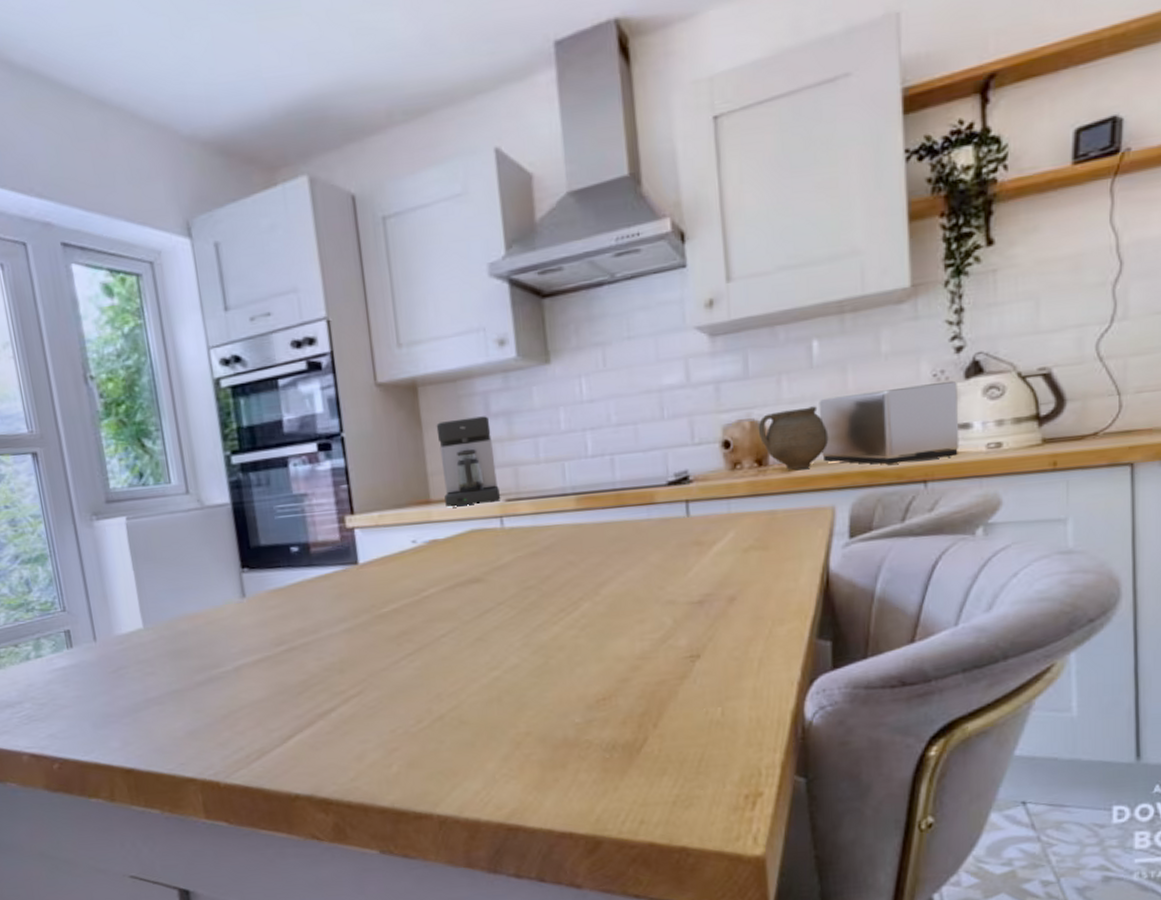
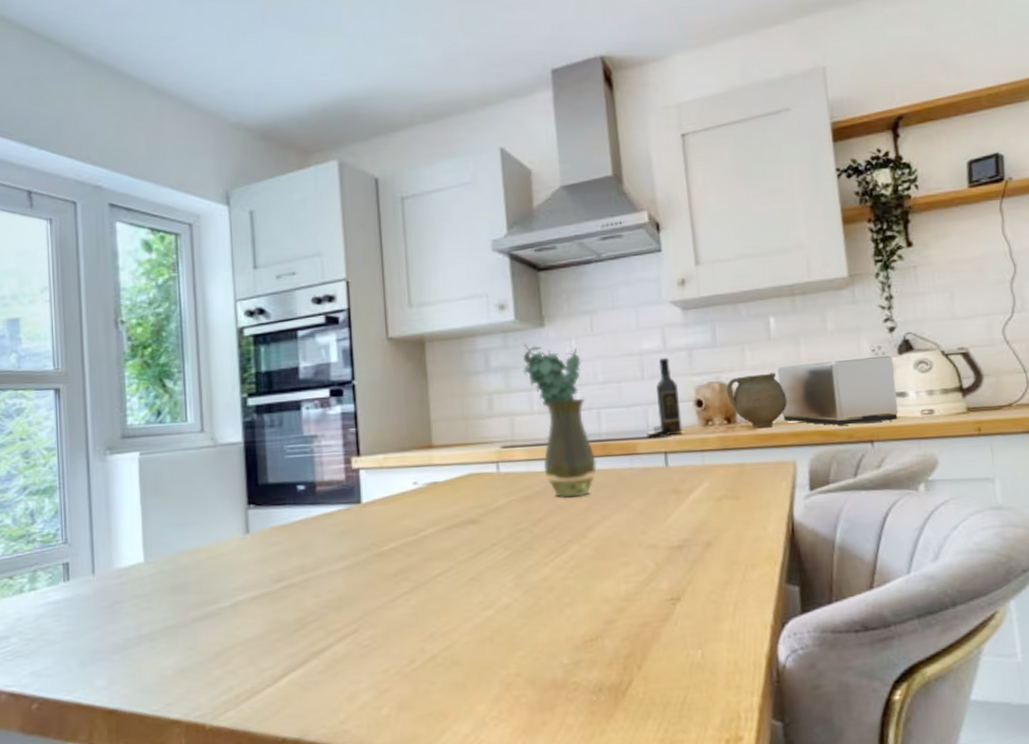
coffee maker: present [436,416,501,508] -> none [440,370,498,452]
vase: none [527,384,610,553] -> present [523,344,597,498]
wine bottle: none [676,393,706,482] -> present [655,357,682,436]

